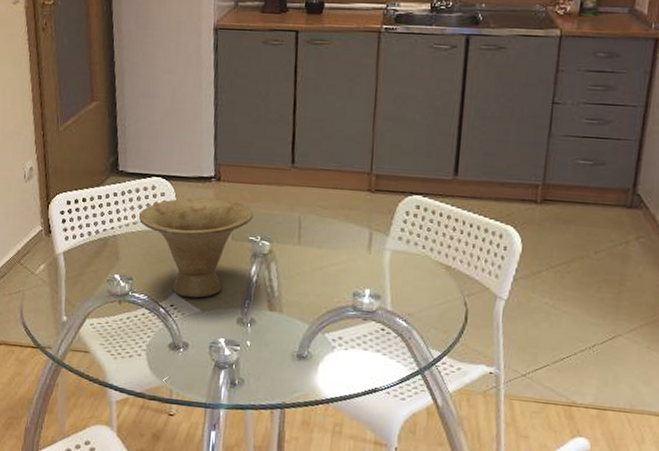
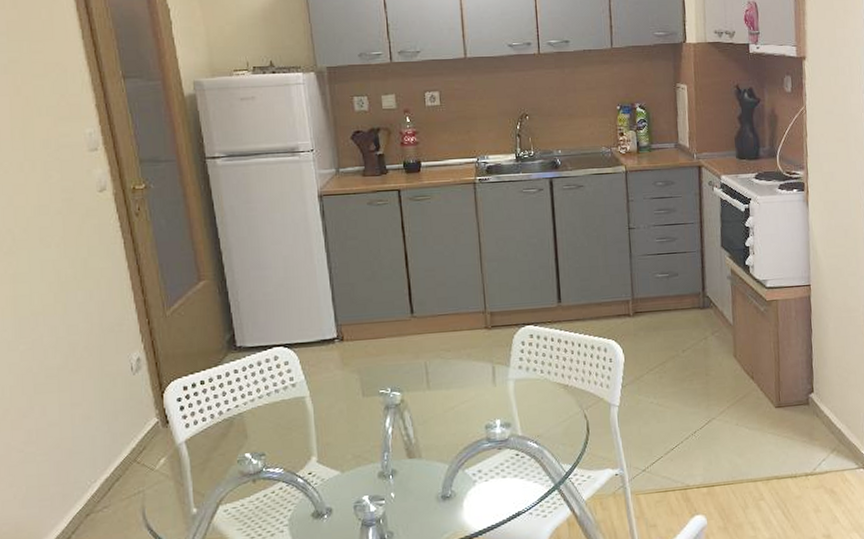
bowl: present [138,197,254,298] -> none [263,357,381,462]

